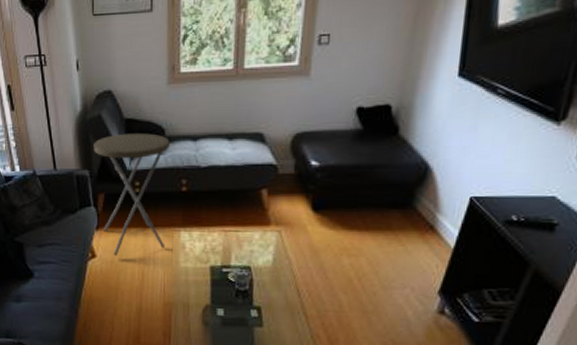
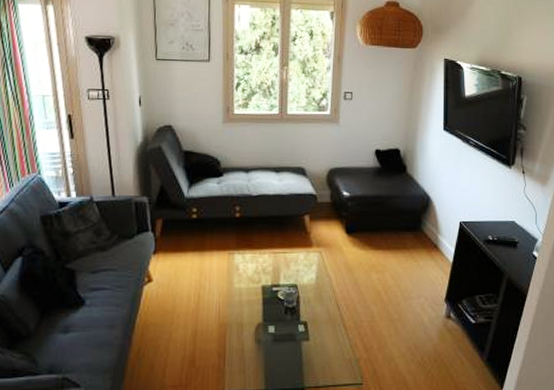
side table: present [93,133,170,255] -> none [153,164,225,279]

